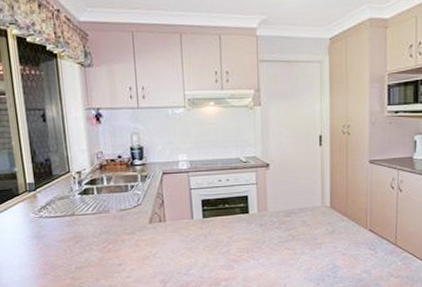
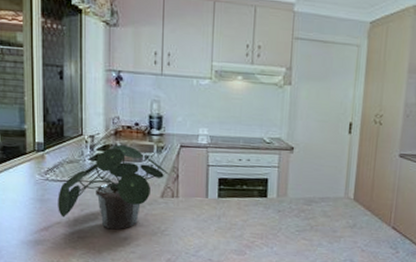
potted plant: none [53,178,155,258] -> present [58,145,169,230]

